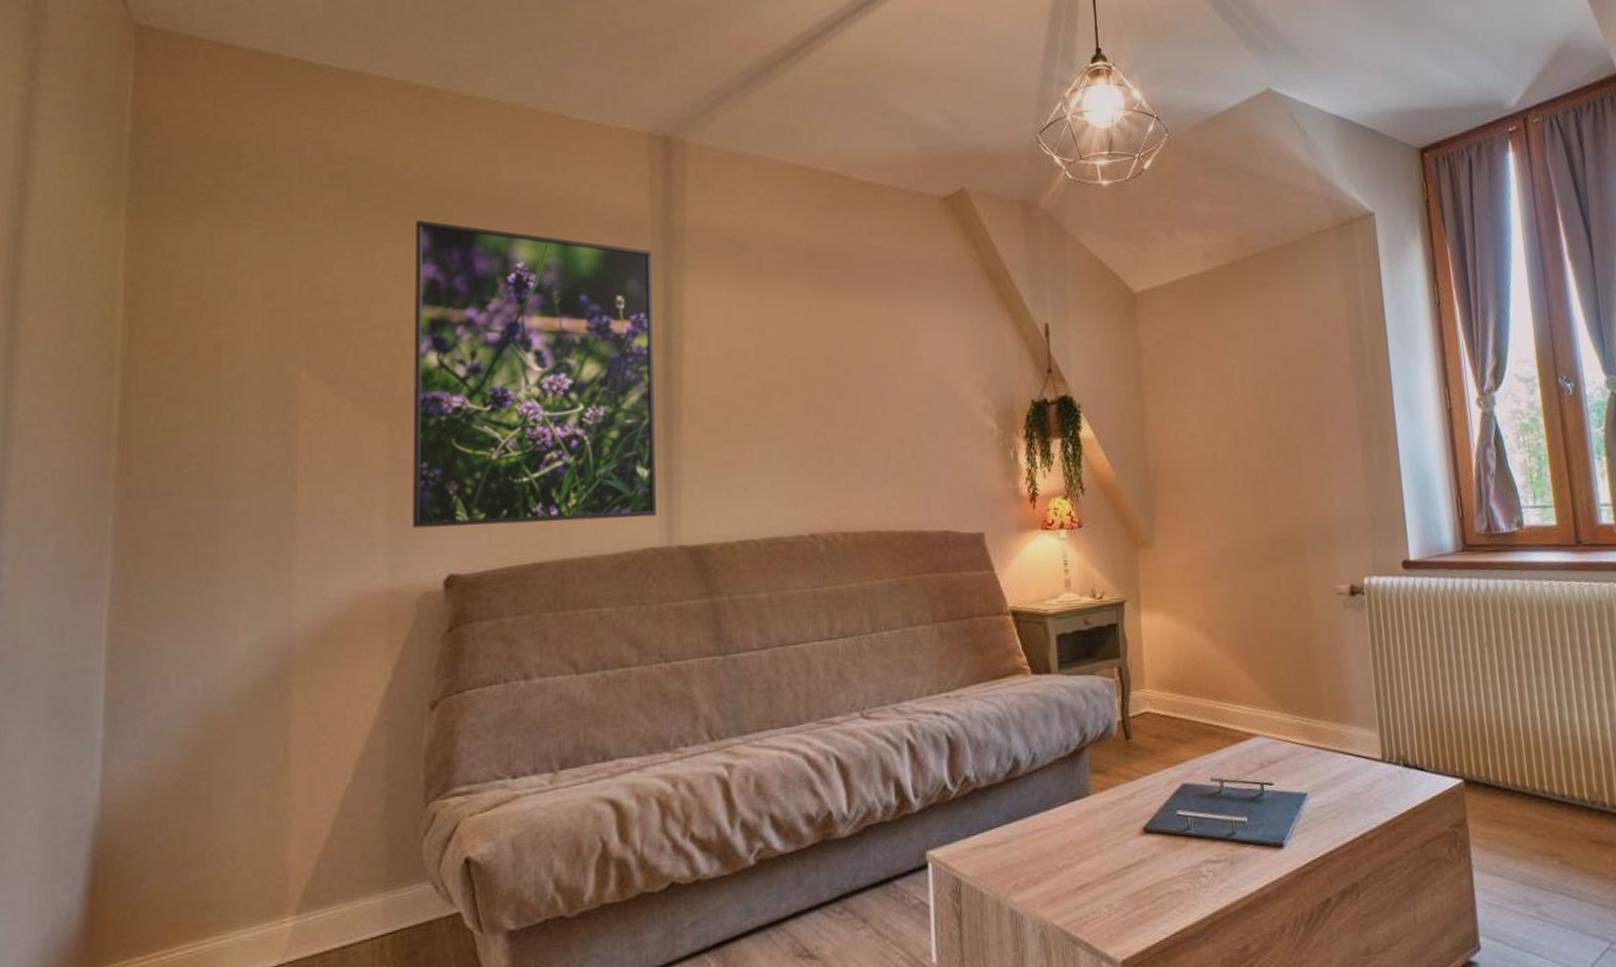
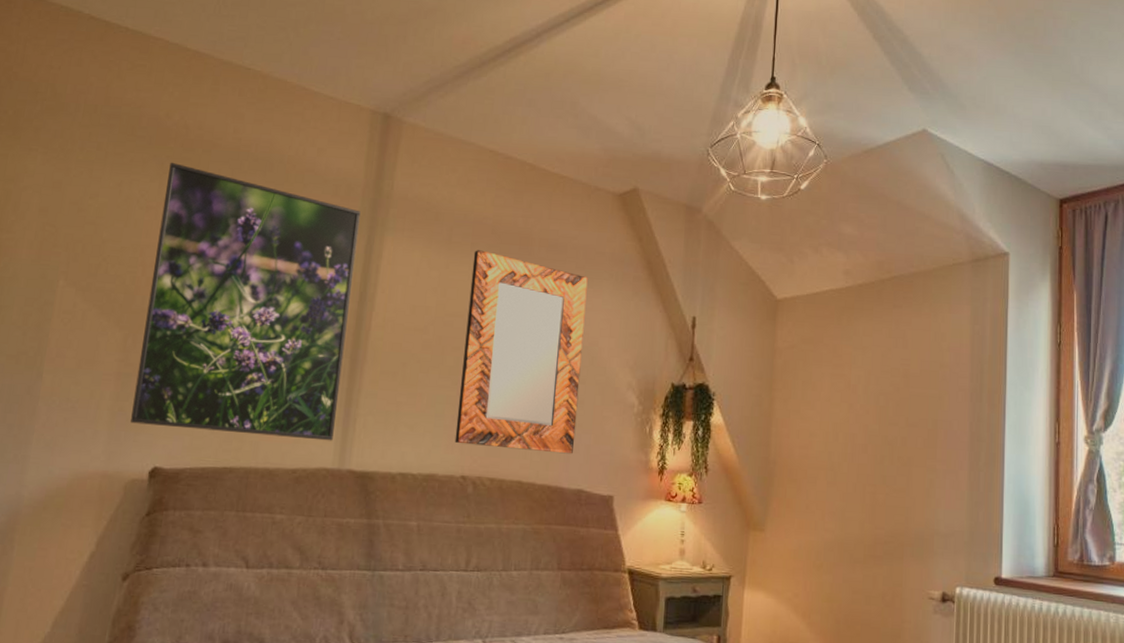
home mirror: none [789,279,933,499] -> present [454,250,588,454]

